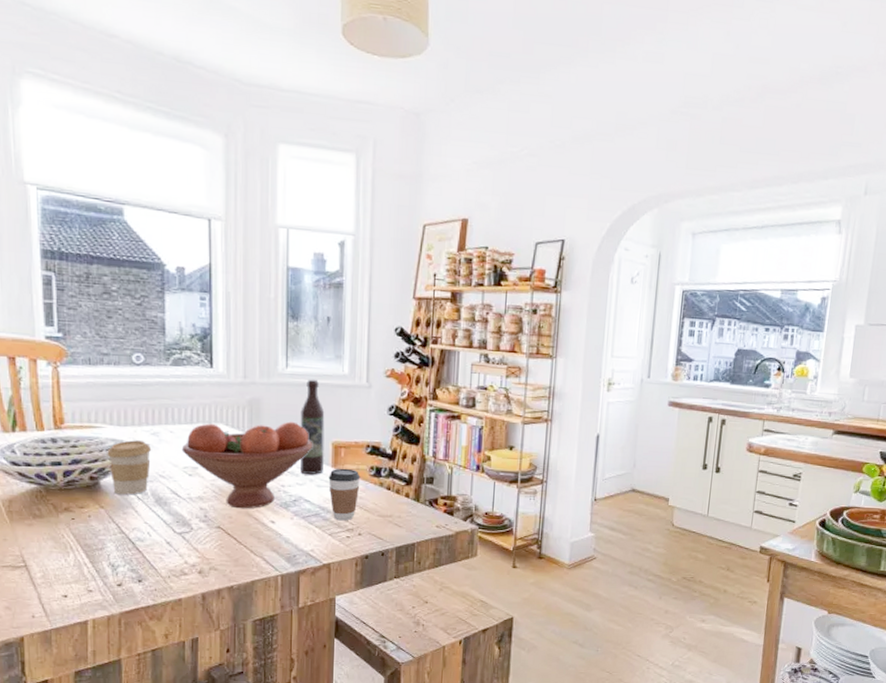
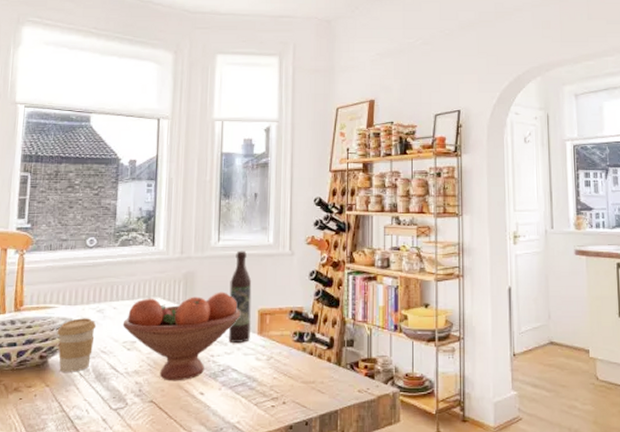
coffee cup: present [328,468,361,521] -> none [255,335,284,389]

